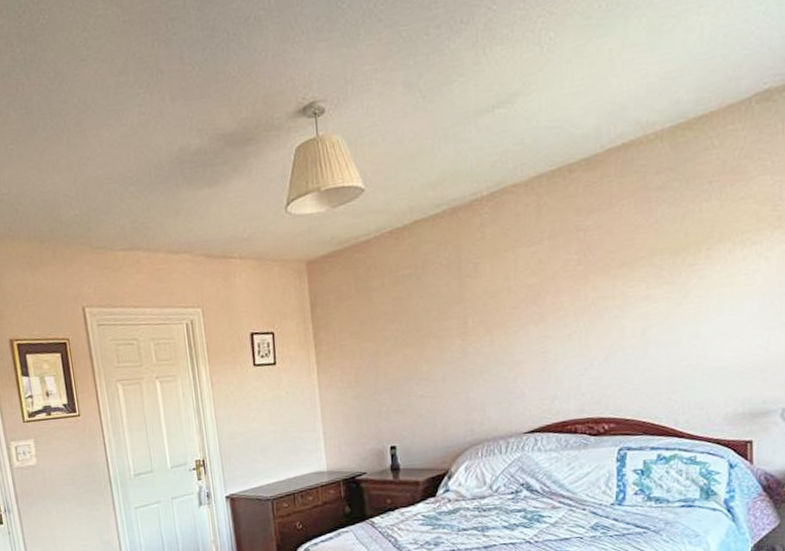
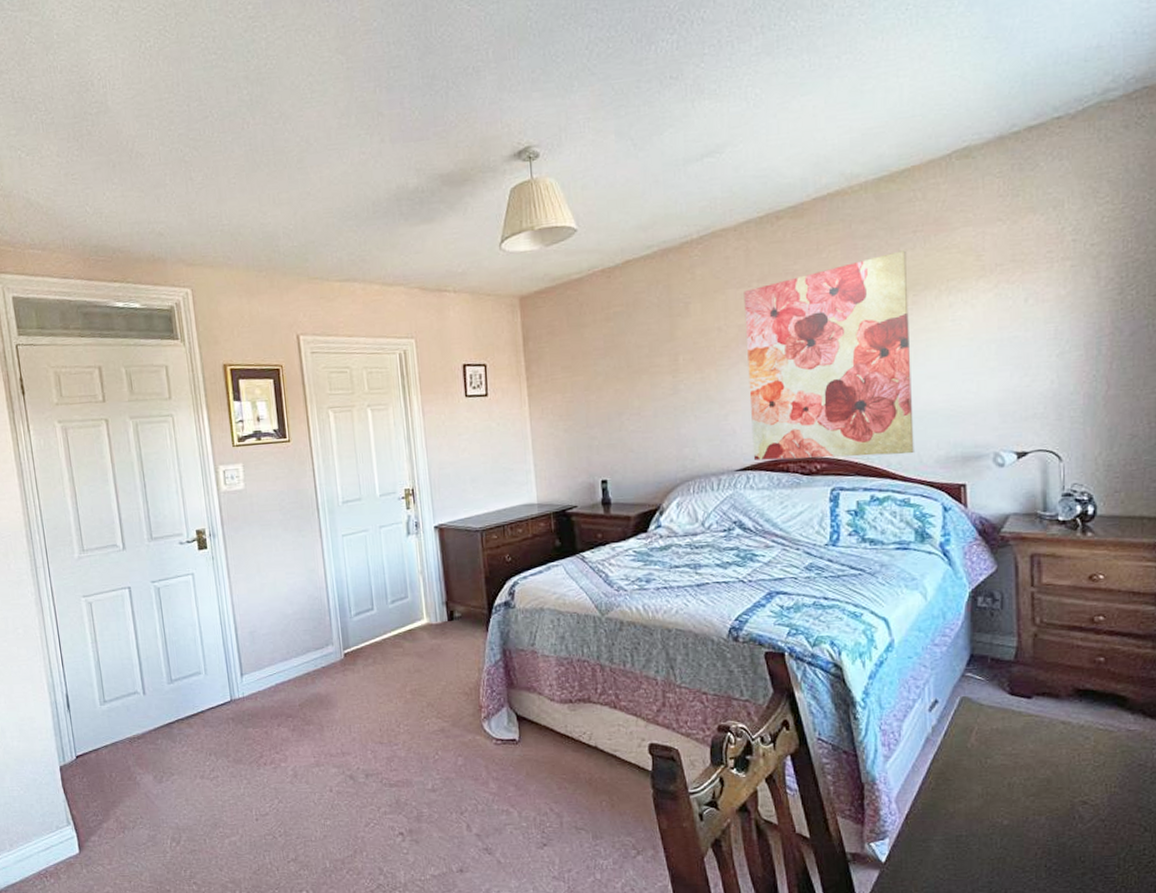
wall art: none [534,202,703,422] -> present [744,250,914,461]

